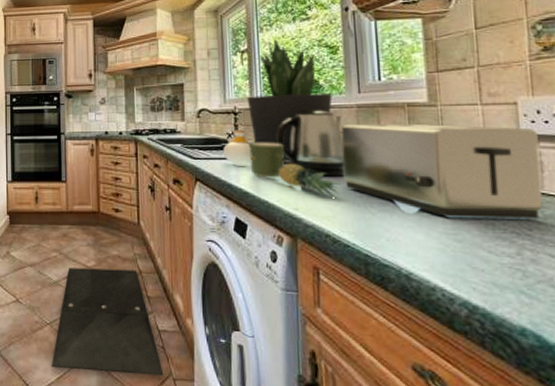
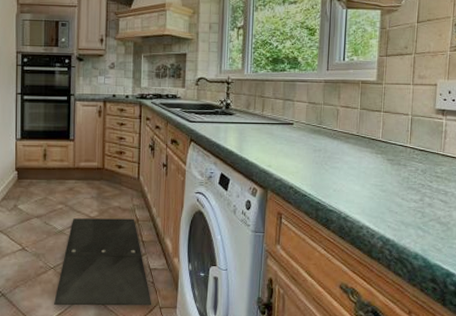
bottle: present [223,130,251,167] -> none [215,98,238,130]
planter: present [247,39,332,166] -> none [239,19,307,130]
mug: present [249,142,285,178] -> none [236,109,265,140]
kettle: present [275,110,345,177] -> none [259,83,312,140]
fruit: present [279,163,342,197] -> none [259,127,307,156]
toaster: present [341,123,543,219] -> none [308,96,447,174]

